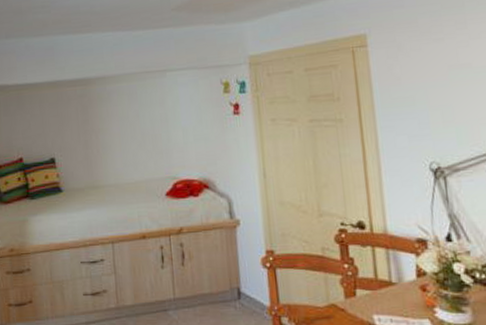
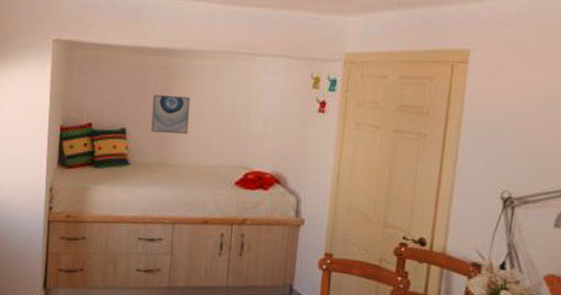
wall art: none [76,120,113,158] -> present [151,94,190,134]

